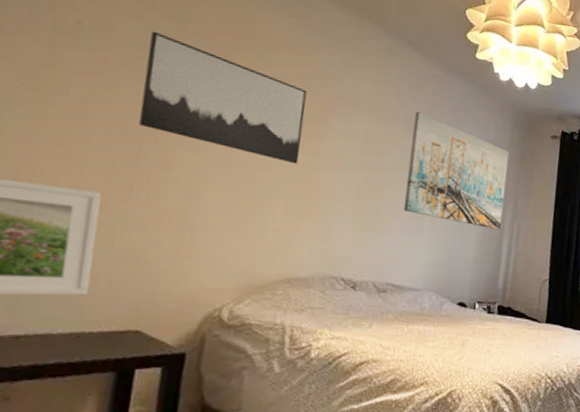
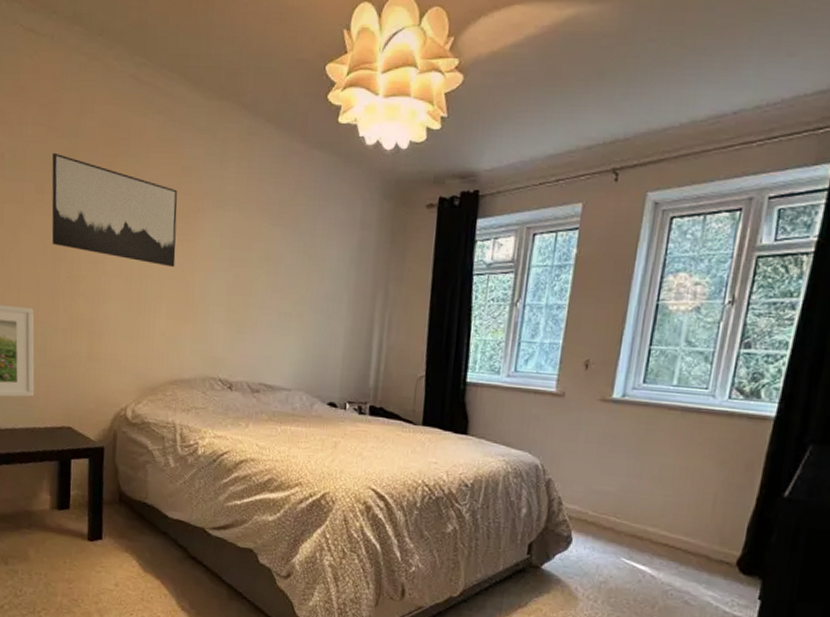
wall art: present [404,111,510,230] -> none [271,196,379,322]

